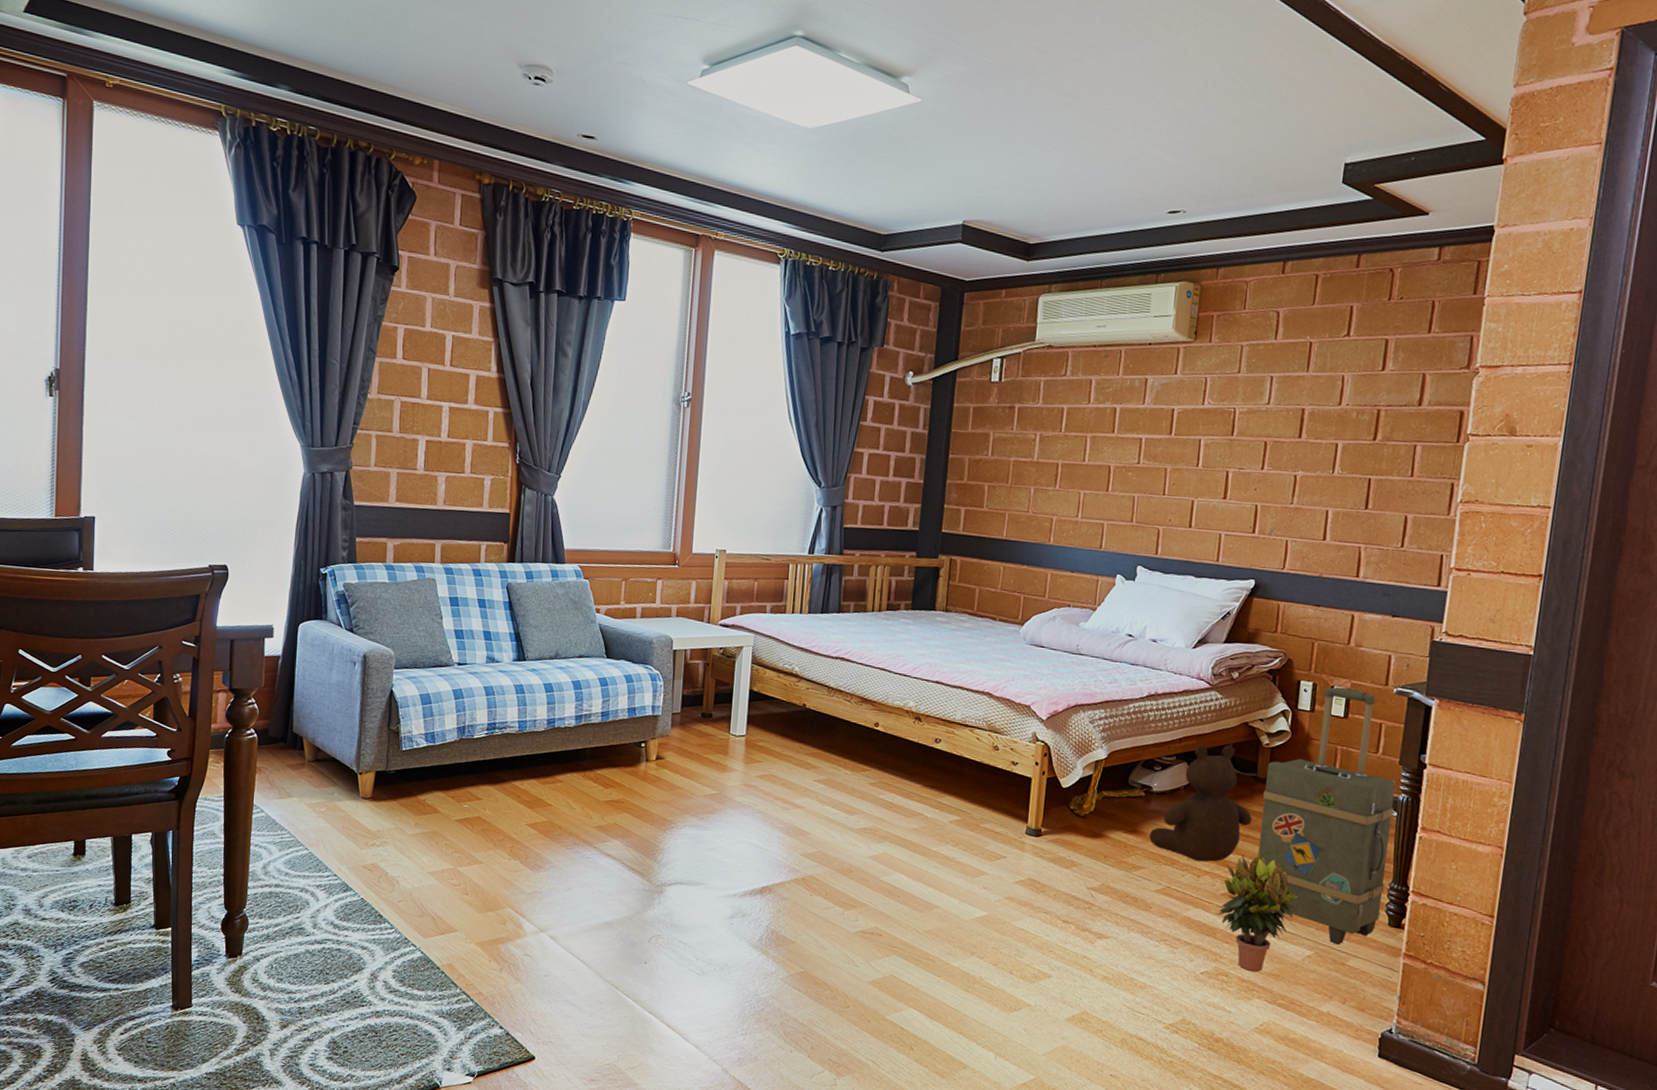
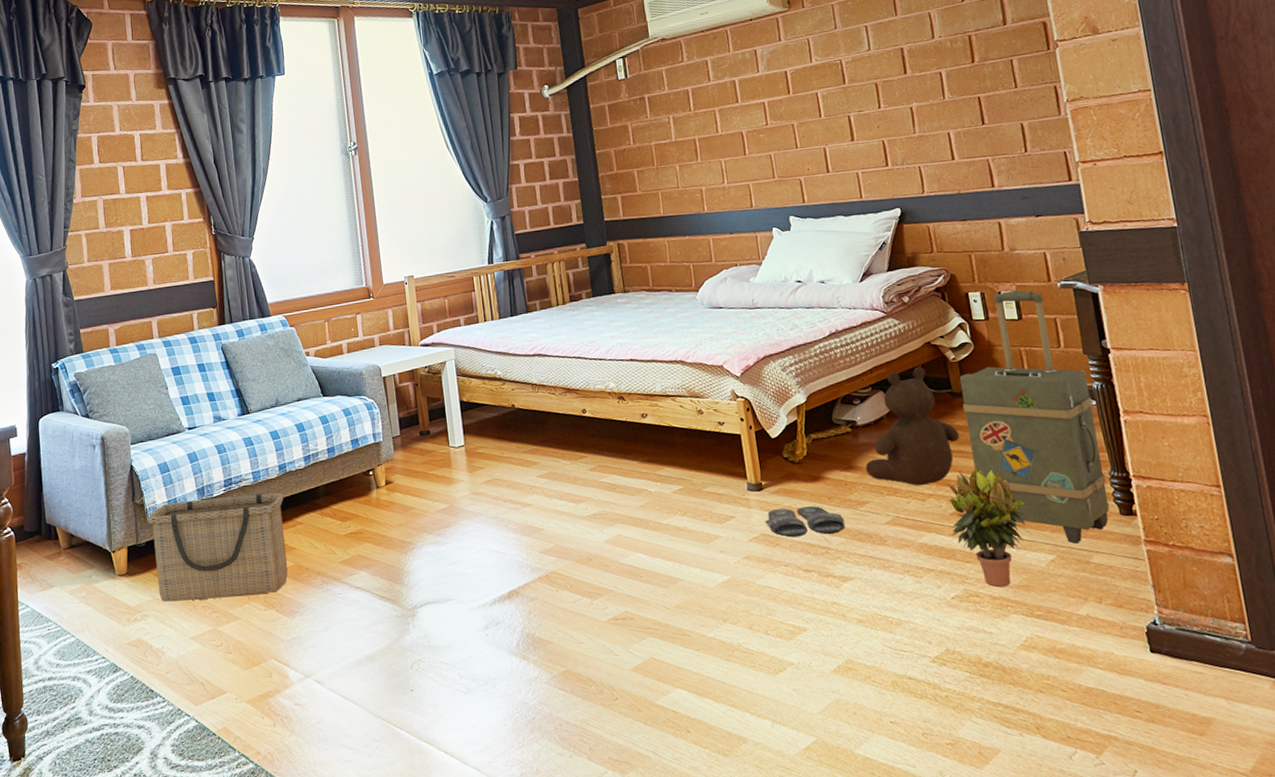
basket: none [401,735,548,844] -> present [148,492,288,602]
slippers: none [1035,857,1114,891] -> present [765,505,845,537]

